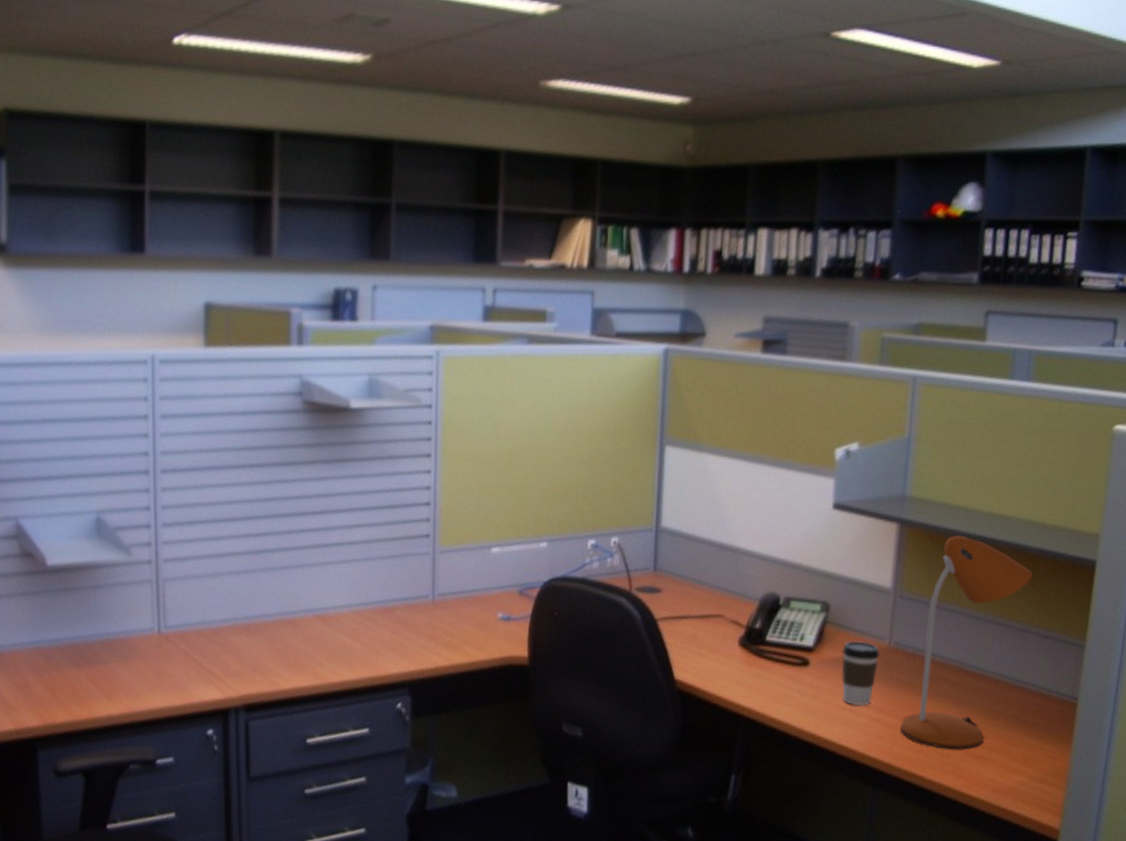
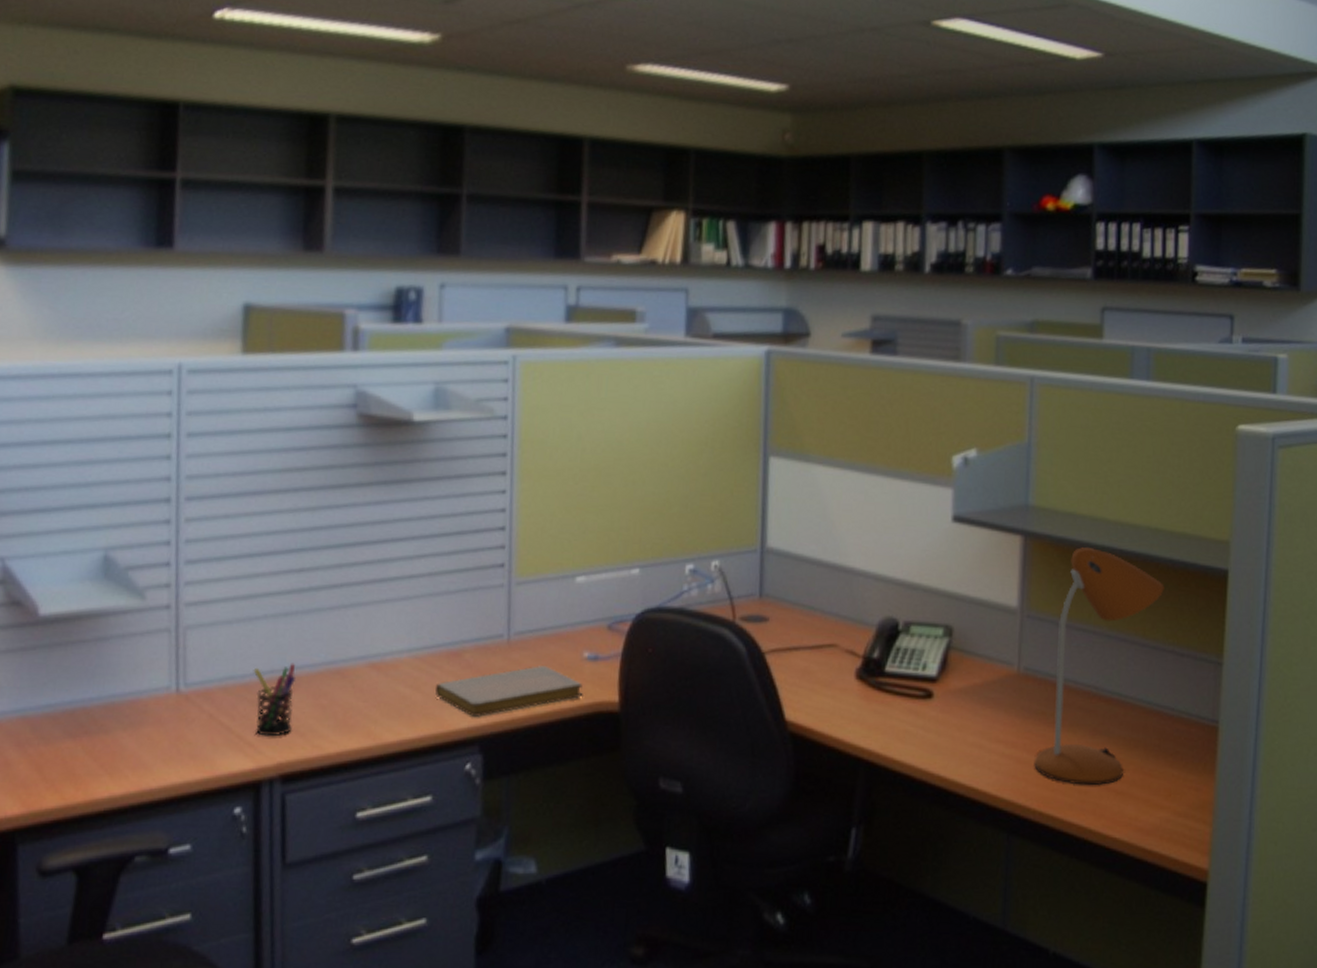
pen holder: none [220,612,255,673] -> present [253,663,295,737]
notebook: none [371,623,497,665] -> present [435,665,583,718]
coffee cup: present [841,641,880,707] -> none [968,668,1008,742]

